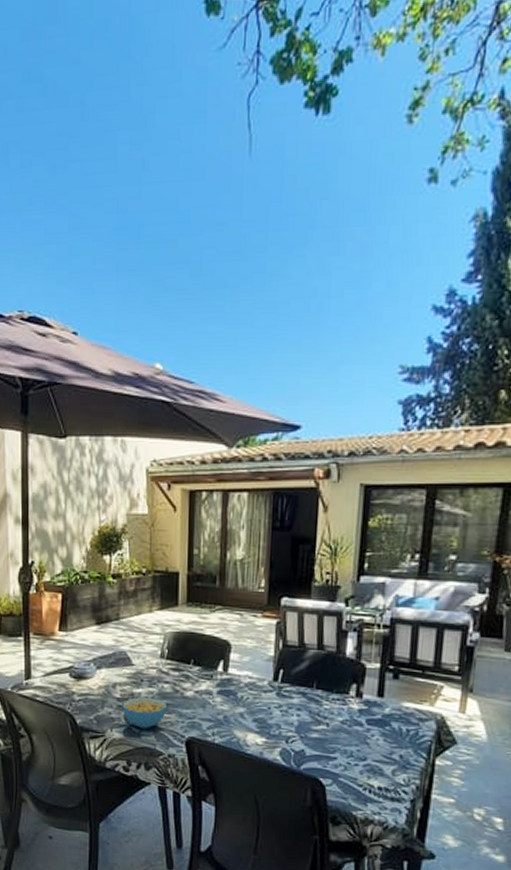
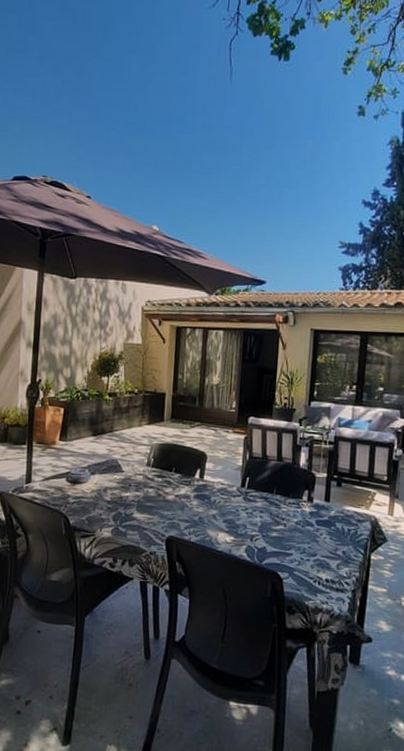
cereal bowl: present [122,697,168,729] -> none [111,500,151,529]

